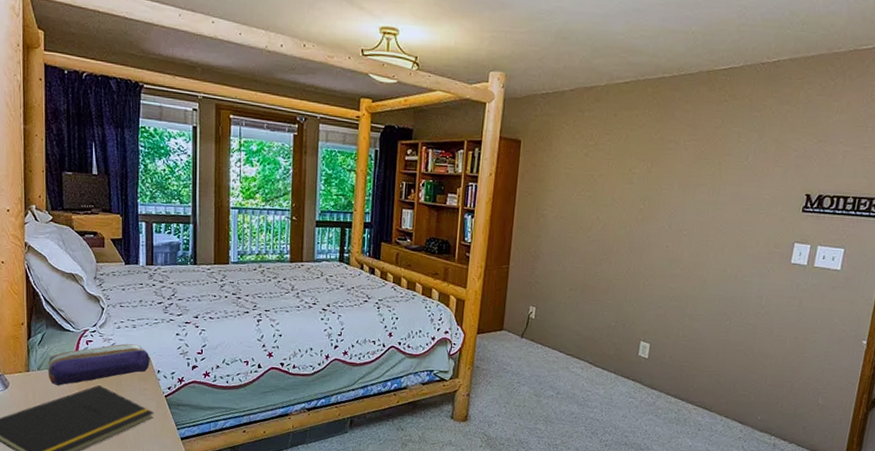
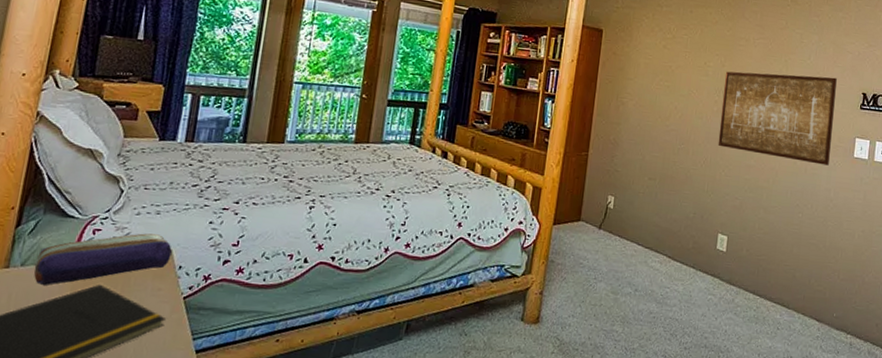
wall art: none [641,177,777,272] -> present [717,71,837,166]

